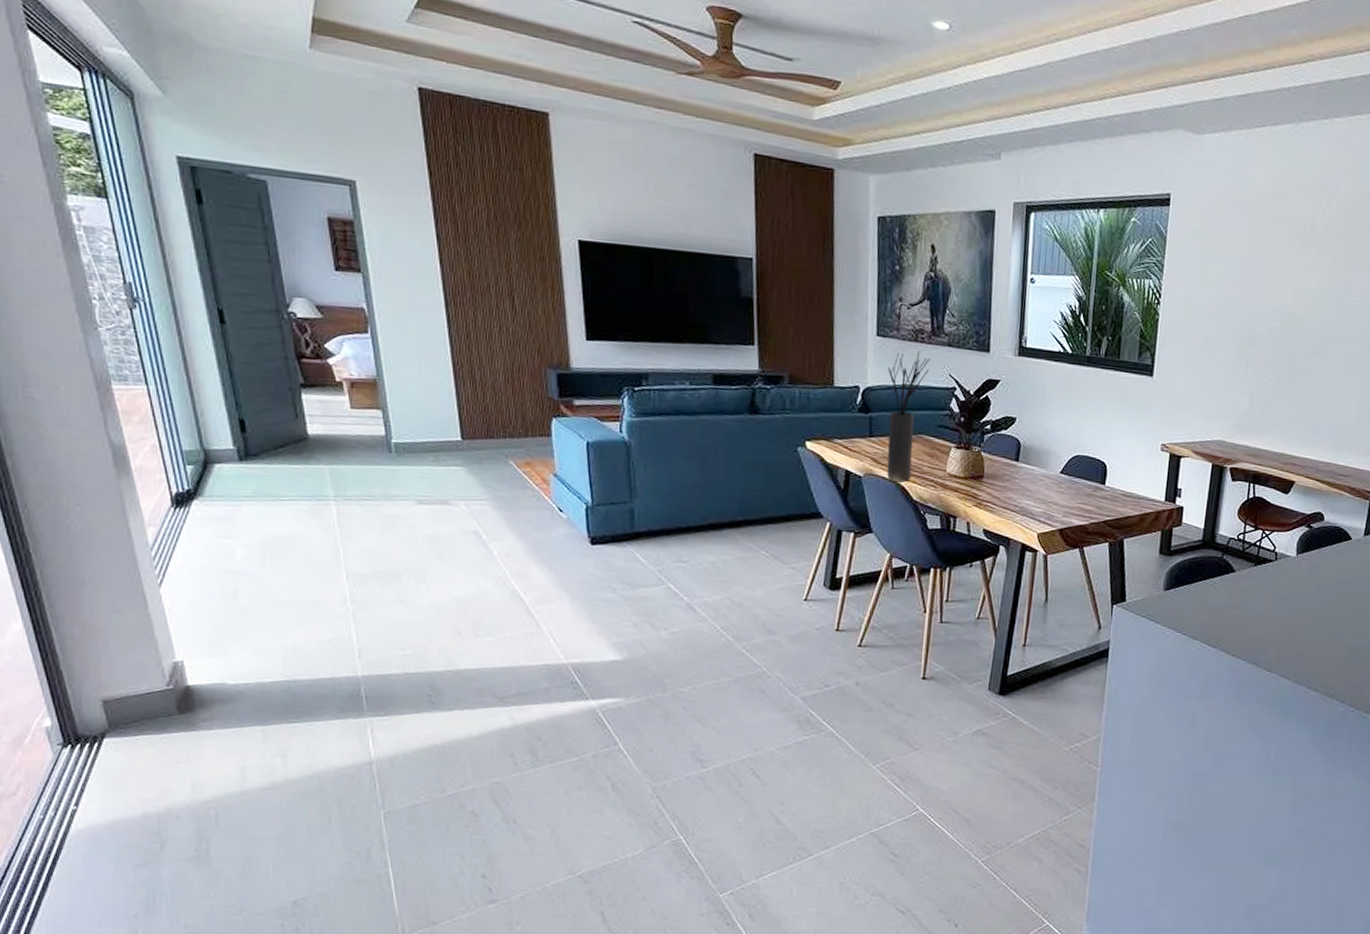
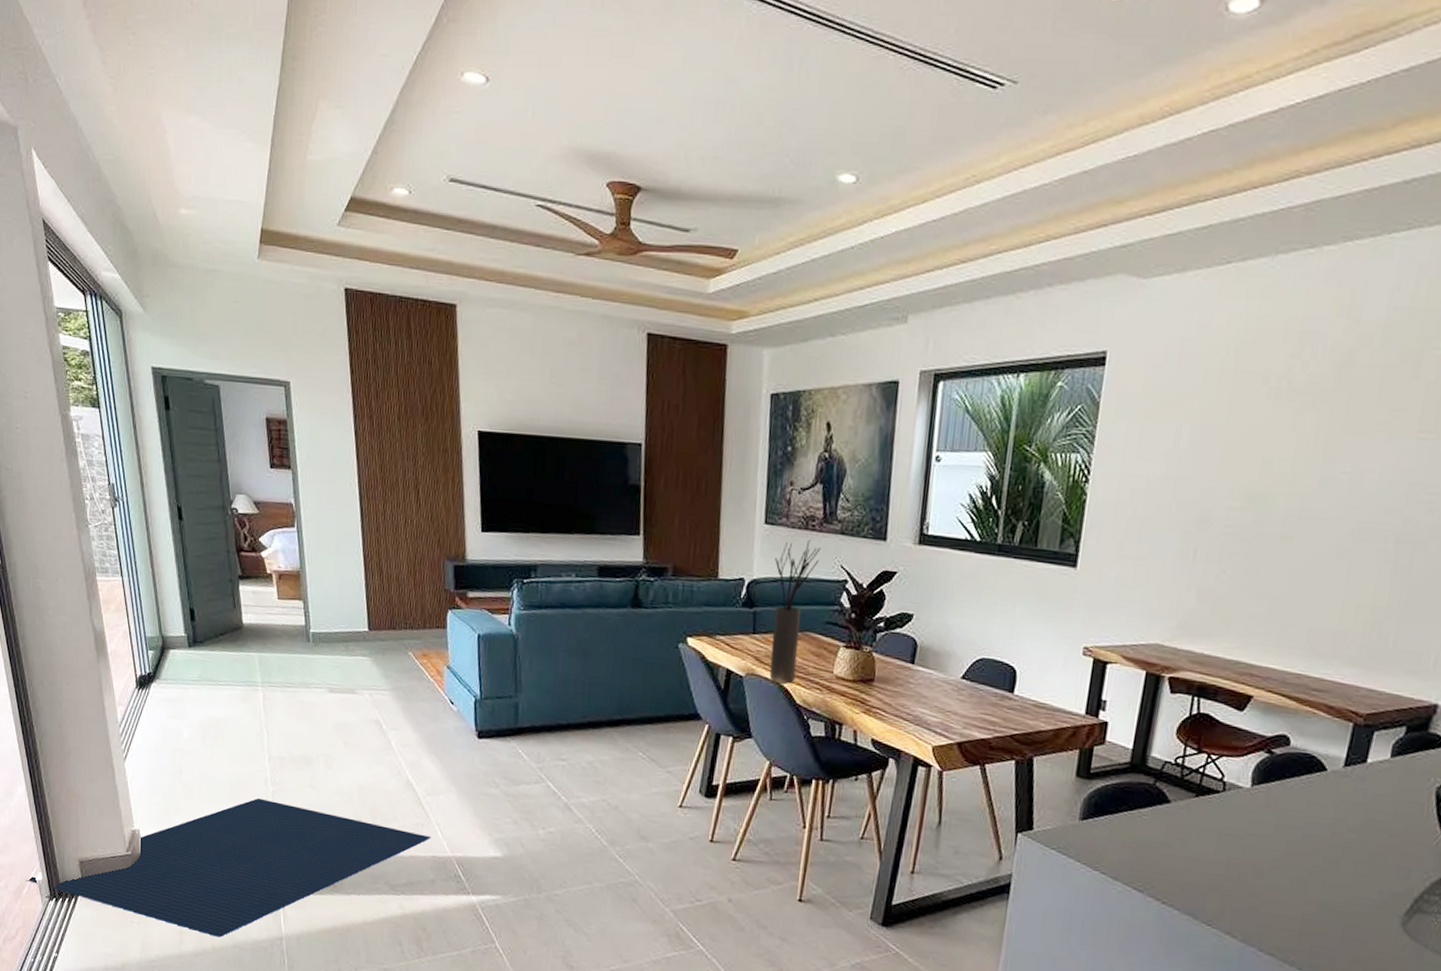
floor mat: none [28,617,543,769] -> present [26,797,431,938]

